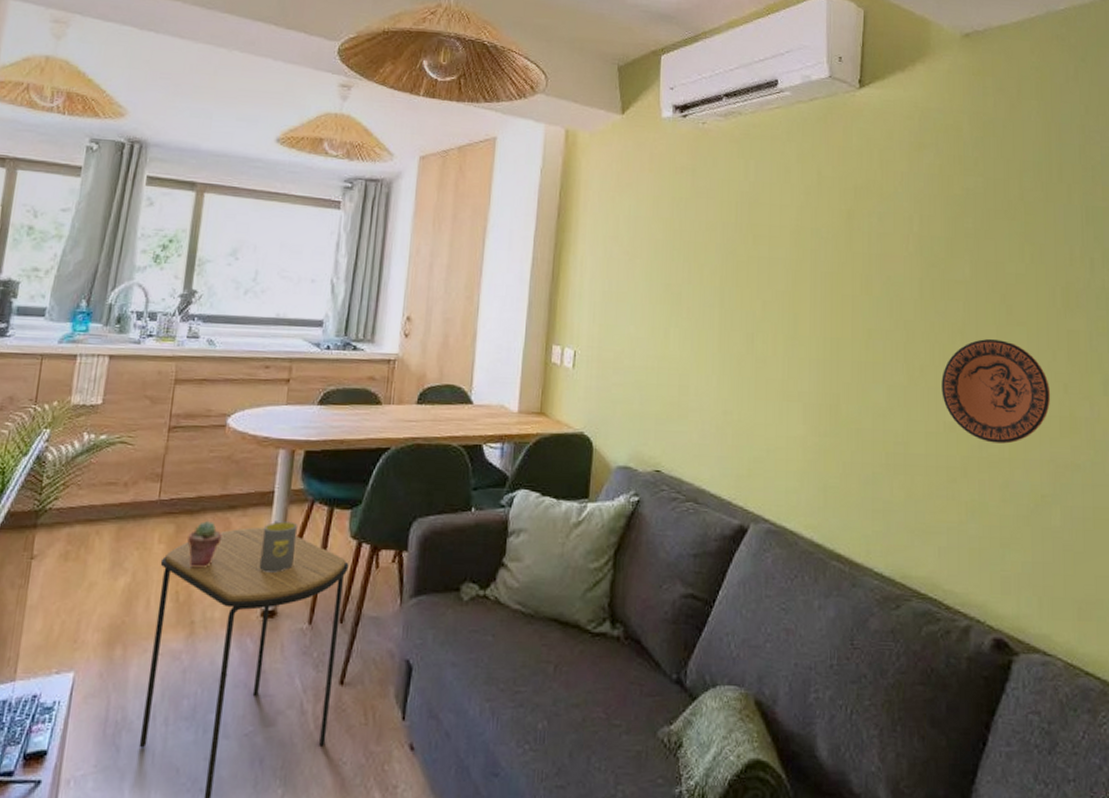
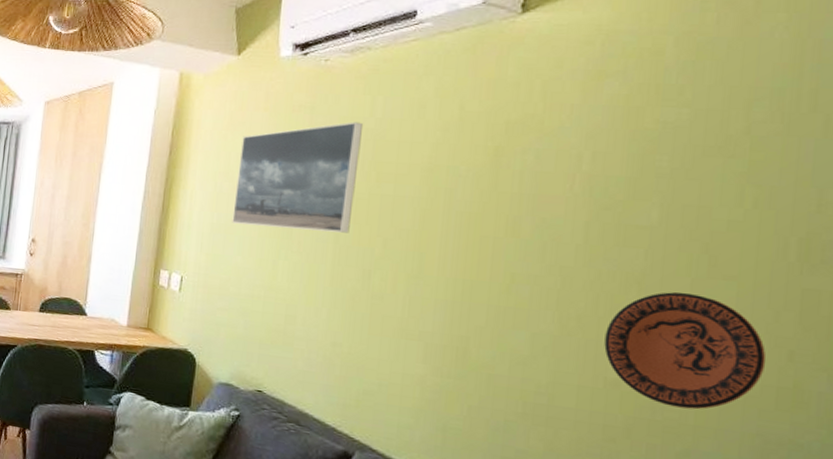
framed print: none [623,184,740,297] -> present [232,122,364,233]

